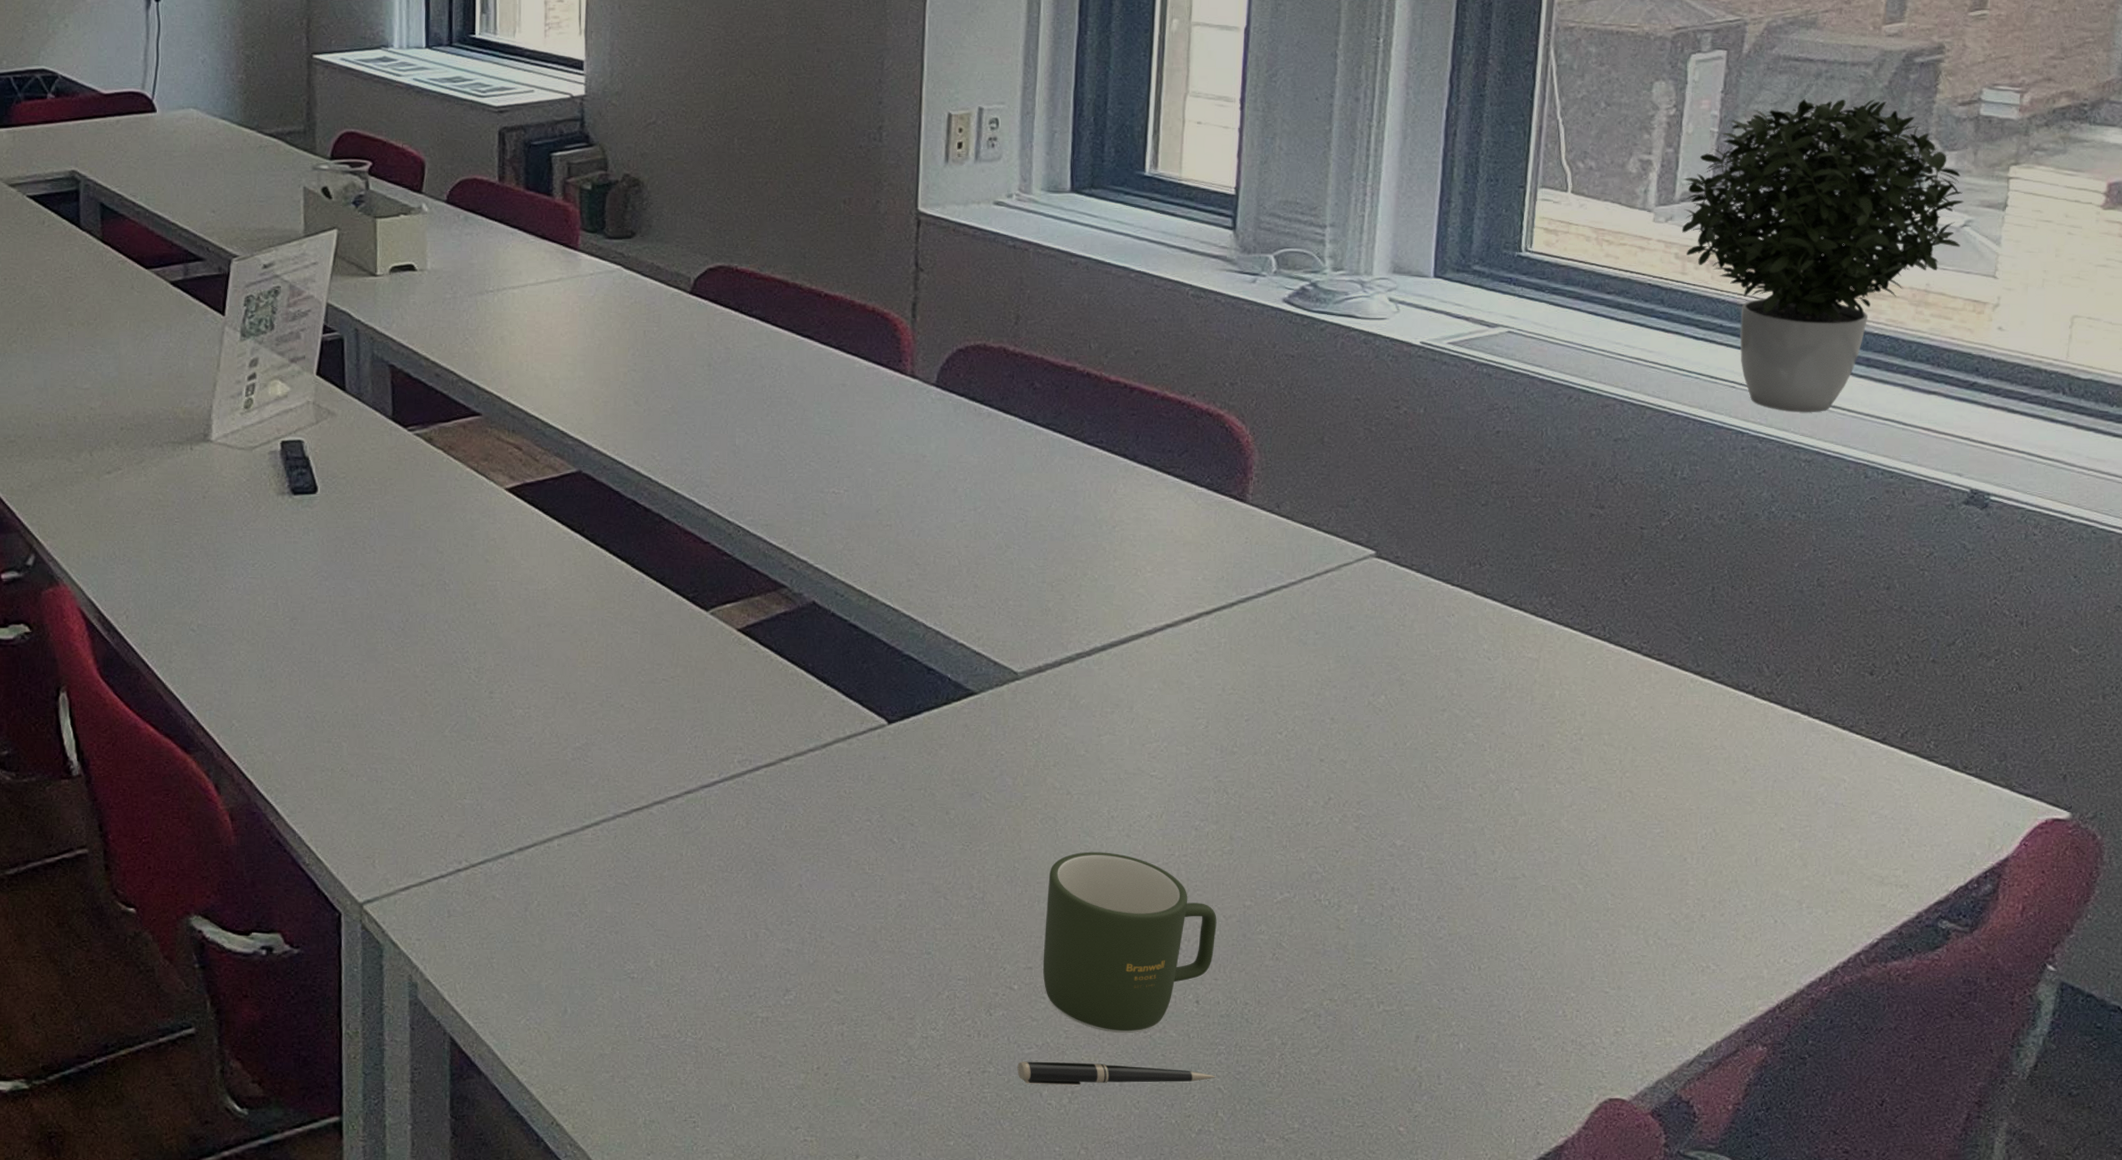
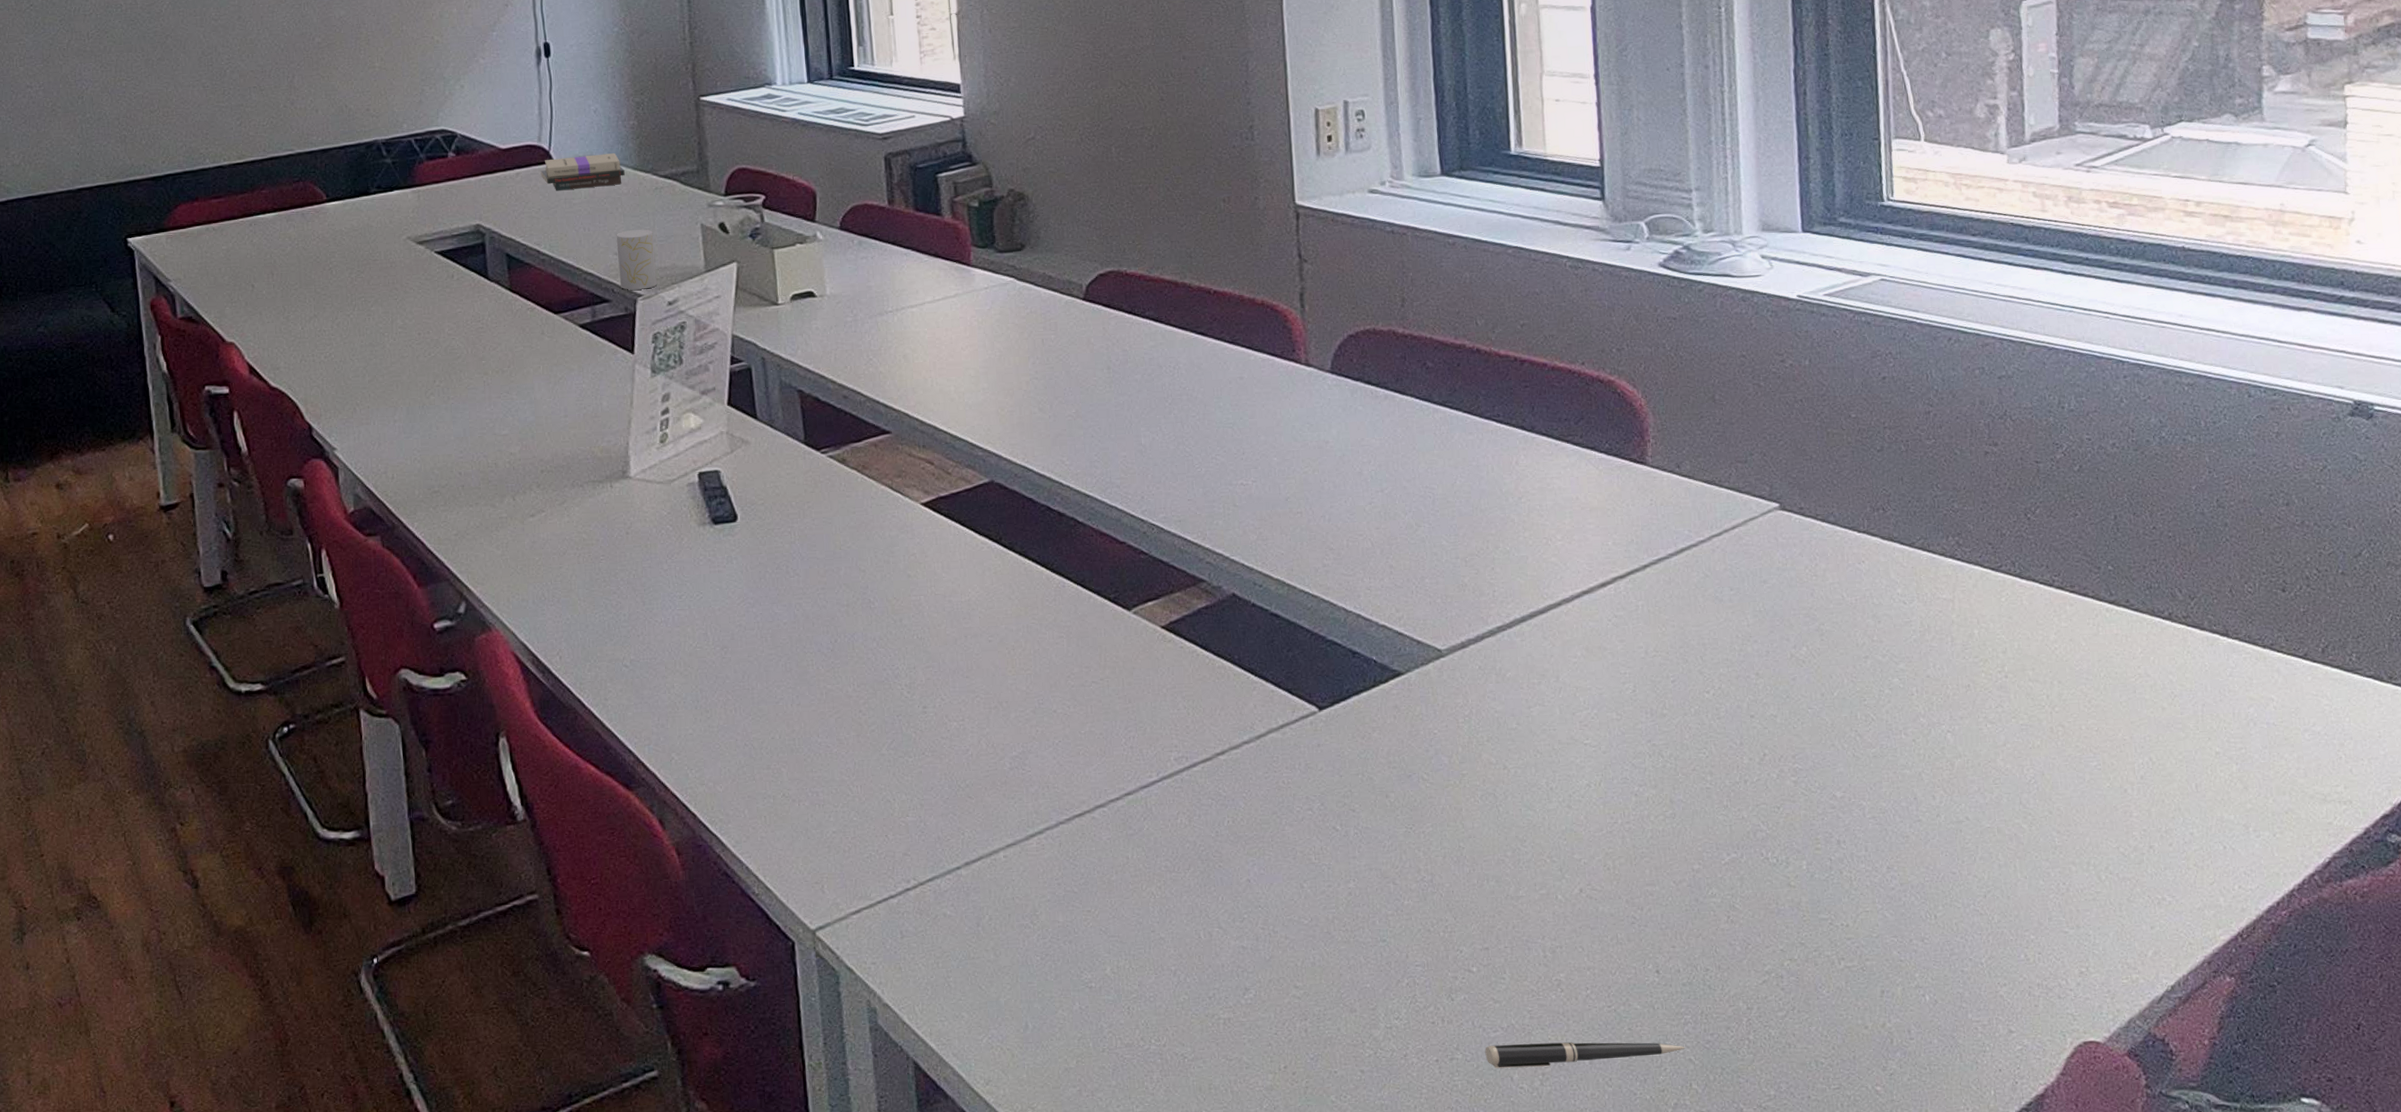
books: none [142,107,229,142] -> present [540,153,625,191]
cup: none [215,187,254,250] -> present [616,229,658,290]
mug: present [1042,852,1217,1034] -> none [1495,824,1668,1010]
potted plant: present [1681,98,1965,412] -> none [2030,31,2308,337]

